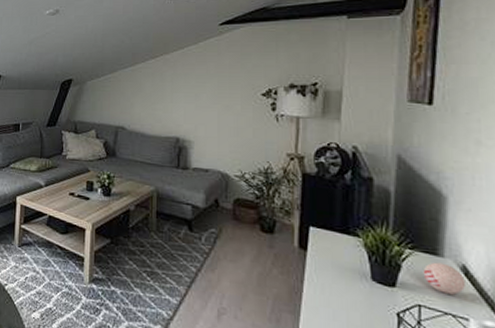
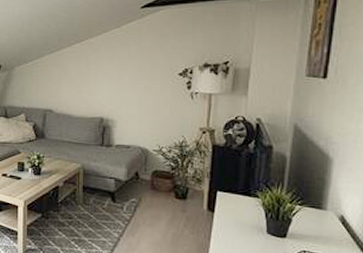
decorative ball: present [423,262,467,295] -> none [309,214,343,240]

